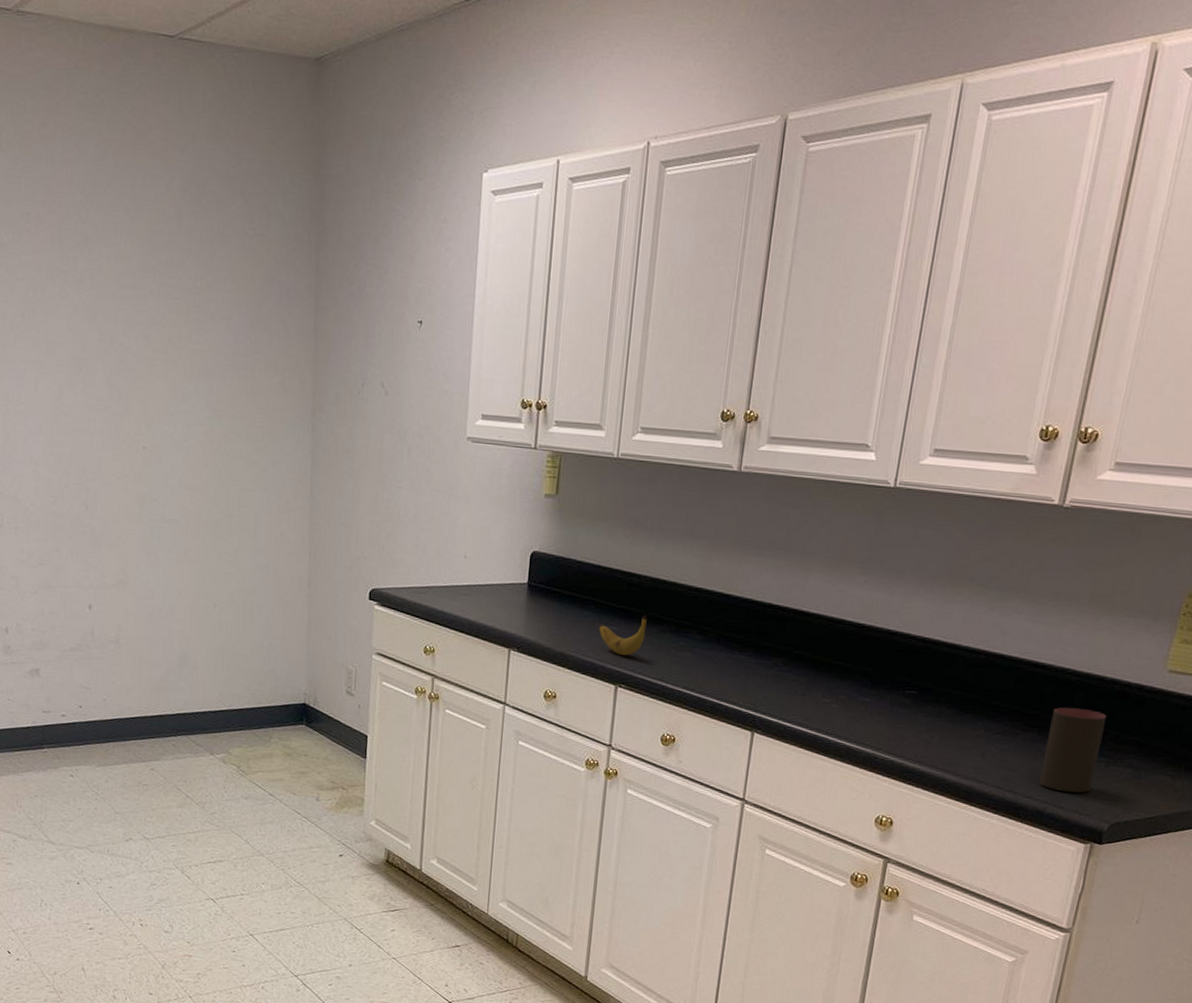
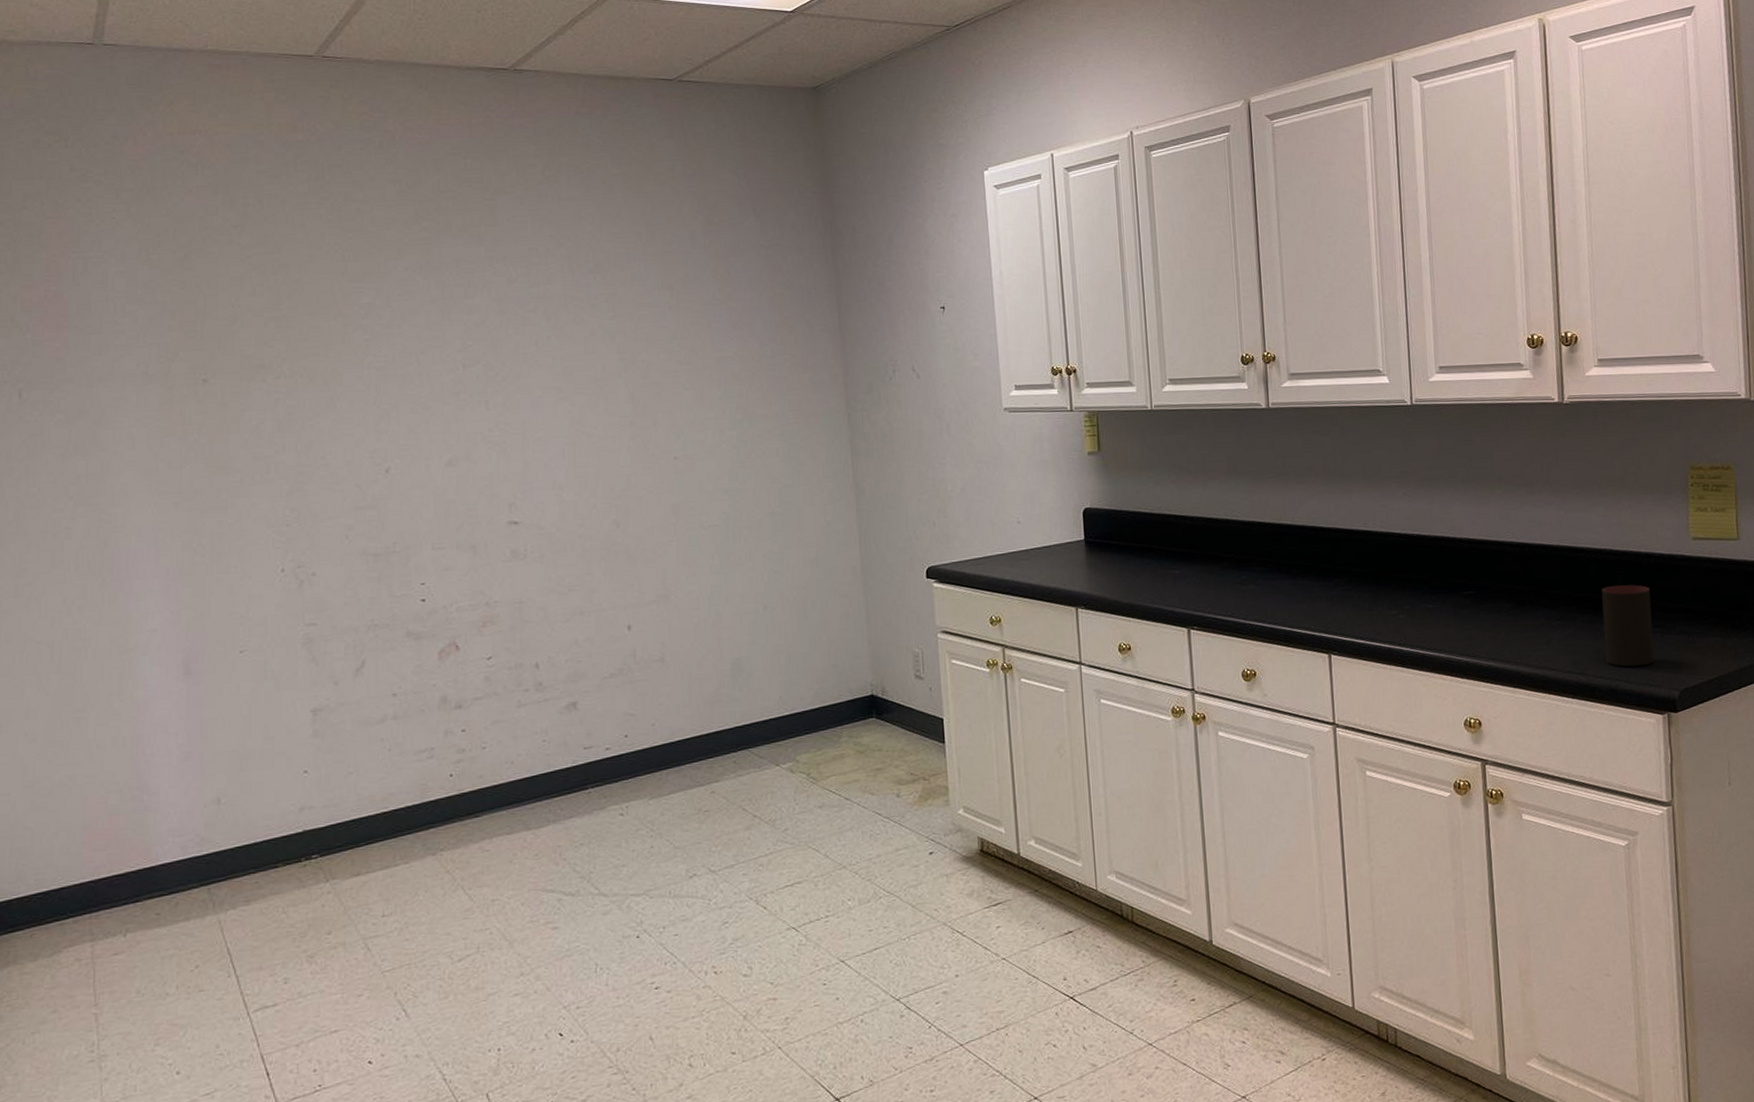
banana: present [599,614,647,656] -> none [1162,554,1208,598]

